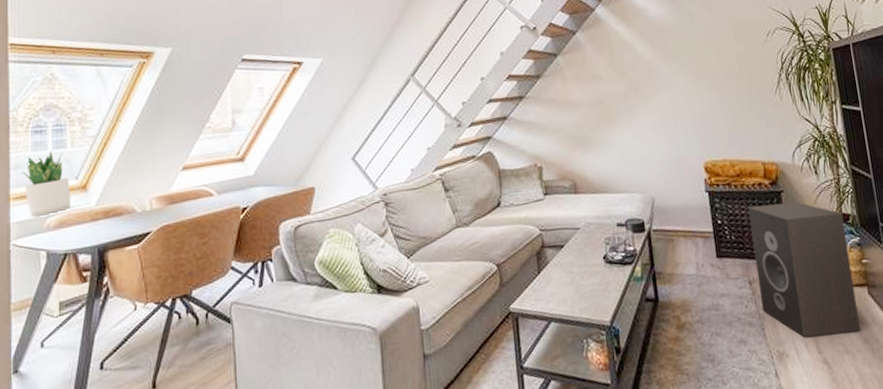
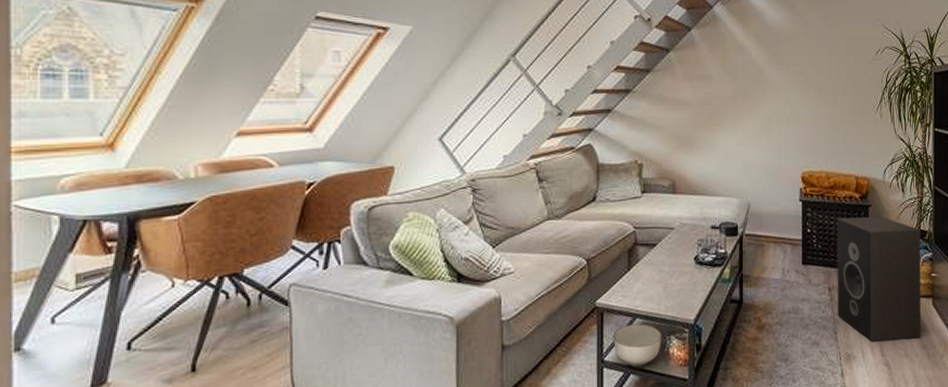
planter: present [21,150,72,217] -> none [27,99,94,175]
bowl: none [530,327,579,373] -> present [613,324,662,367]

